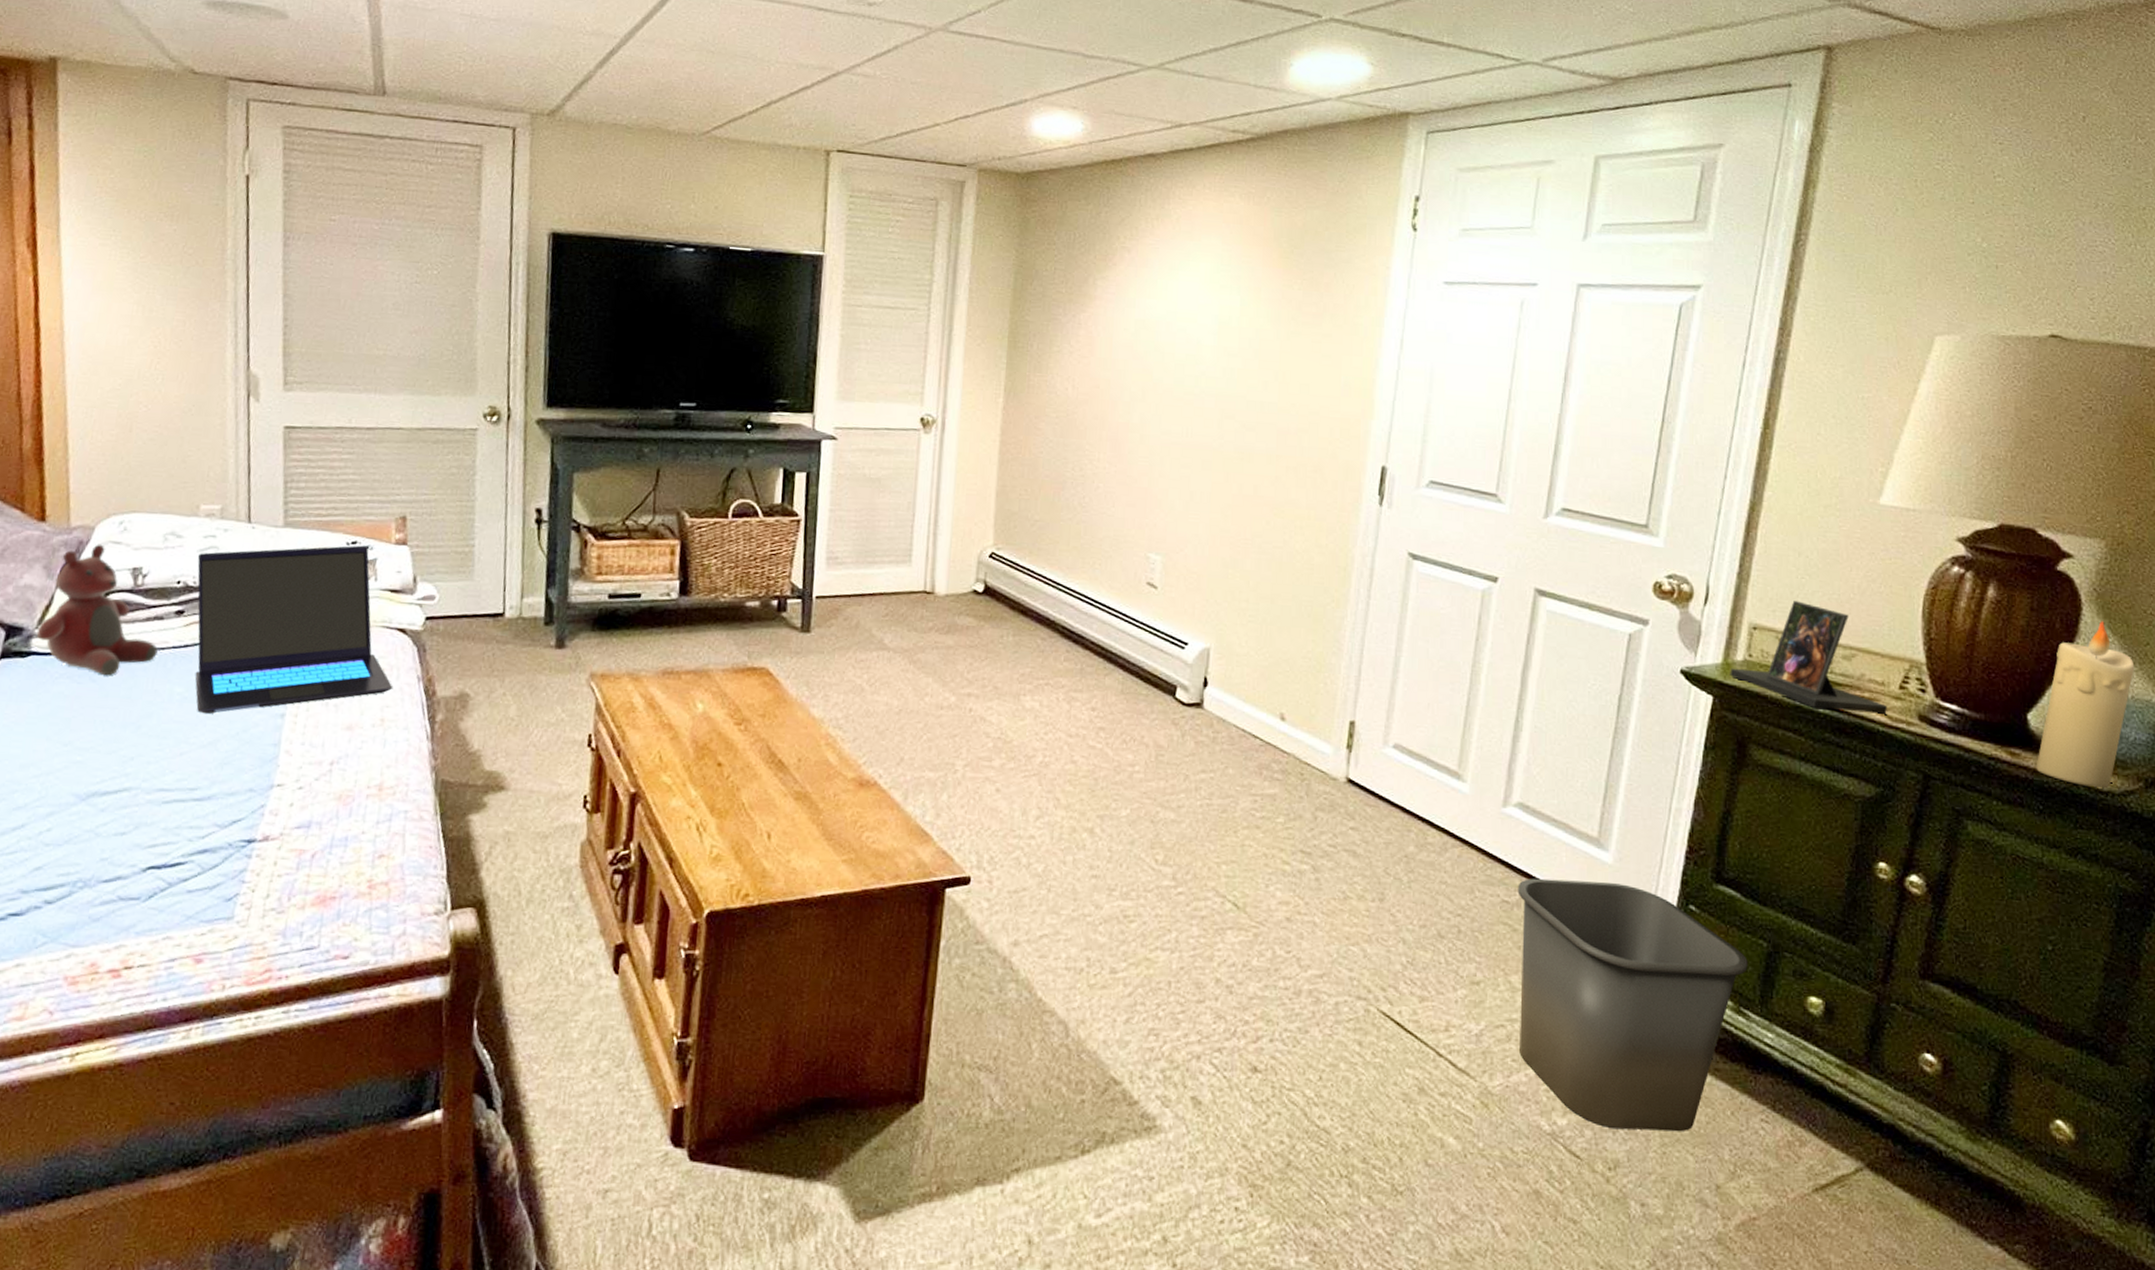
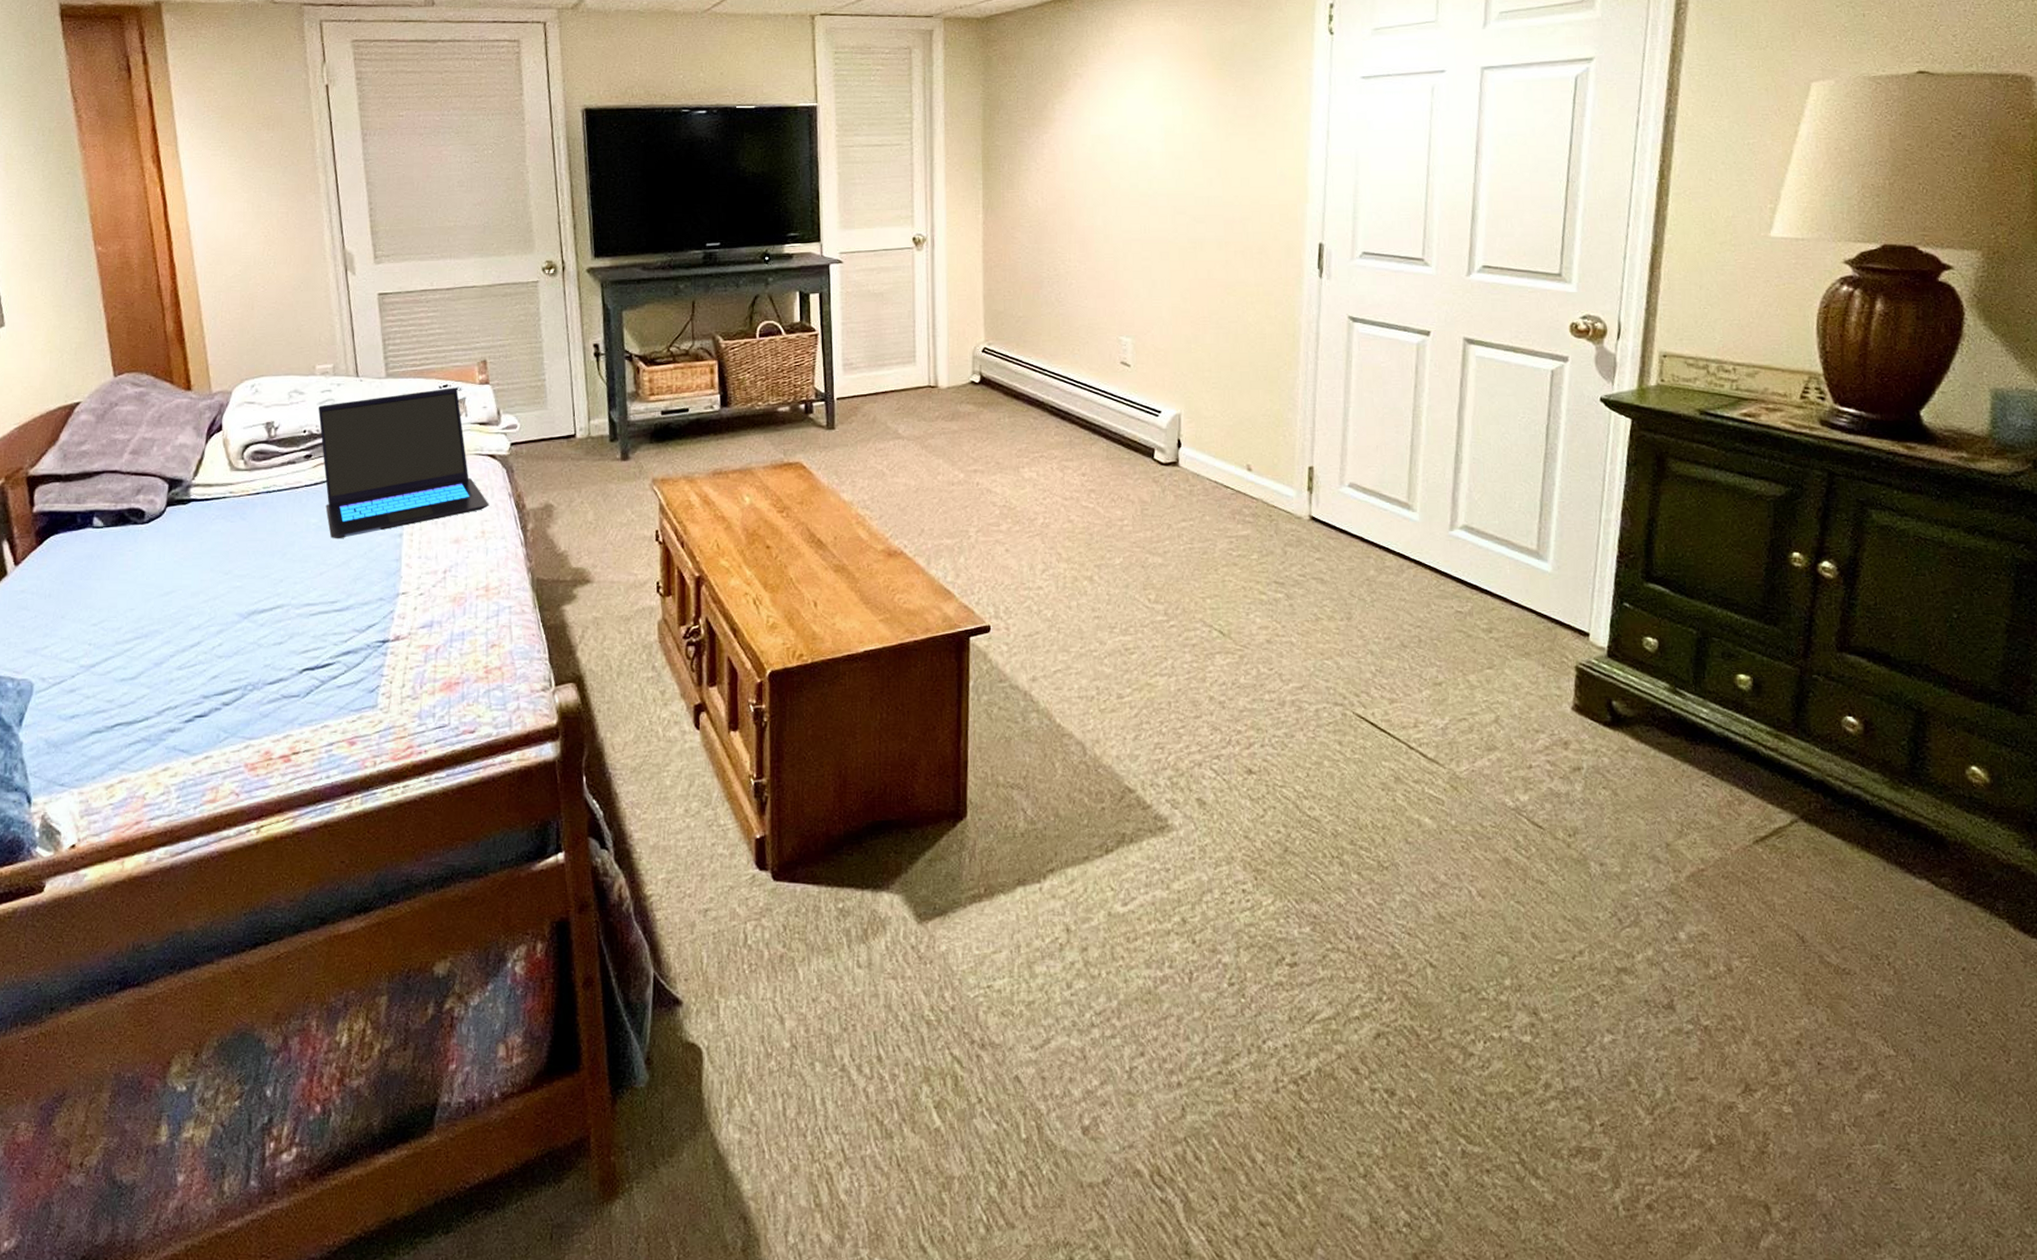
teddy bear: present [36,544,158,675] -> none [193,405,293,513]
waste bin: present [1517,878,1748,1132] -> none [1469,589,1681,800]
photo frame: present [1730,600,1887,714] -> none [1645,328,1791,422]
candle: present [2036,621,2135,789] -> none [1931,323,2017,472]

